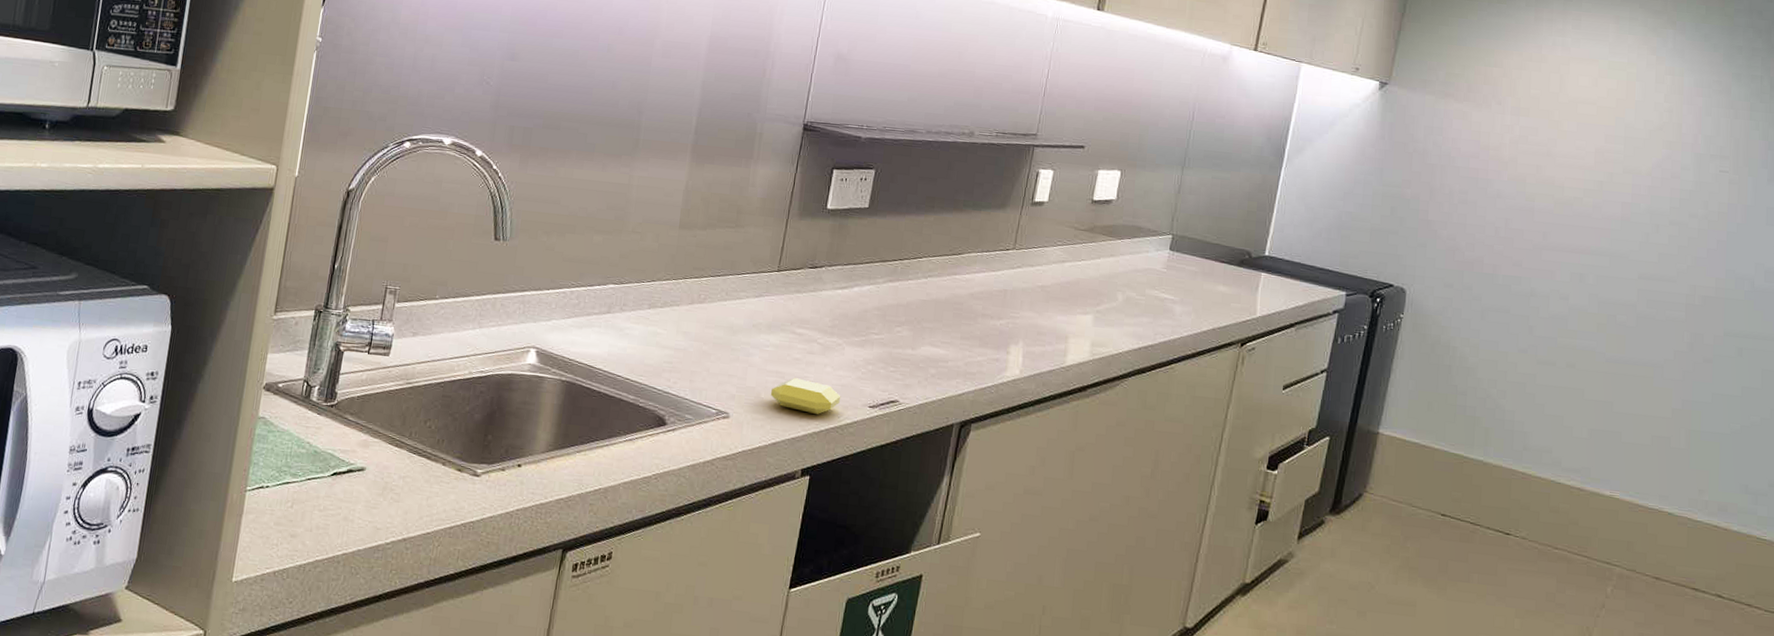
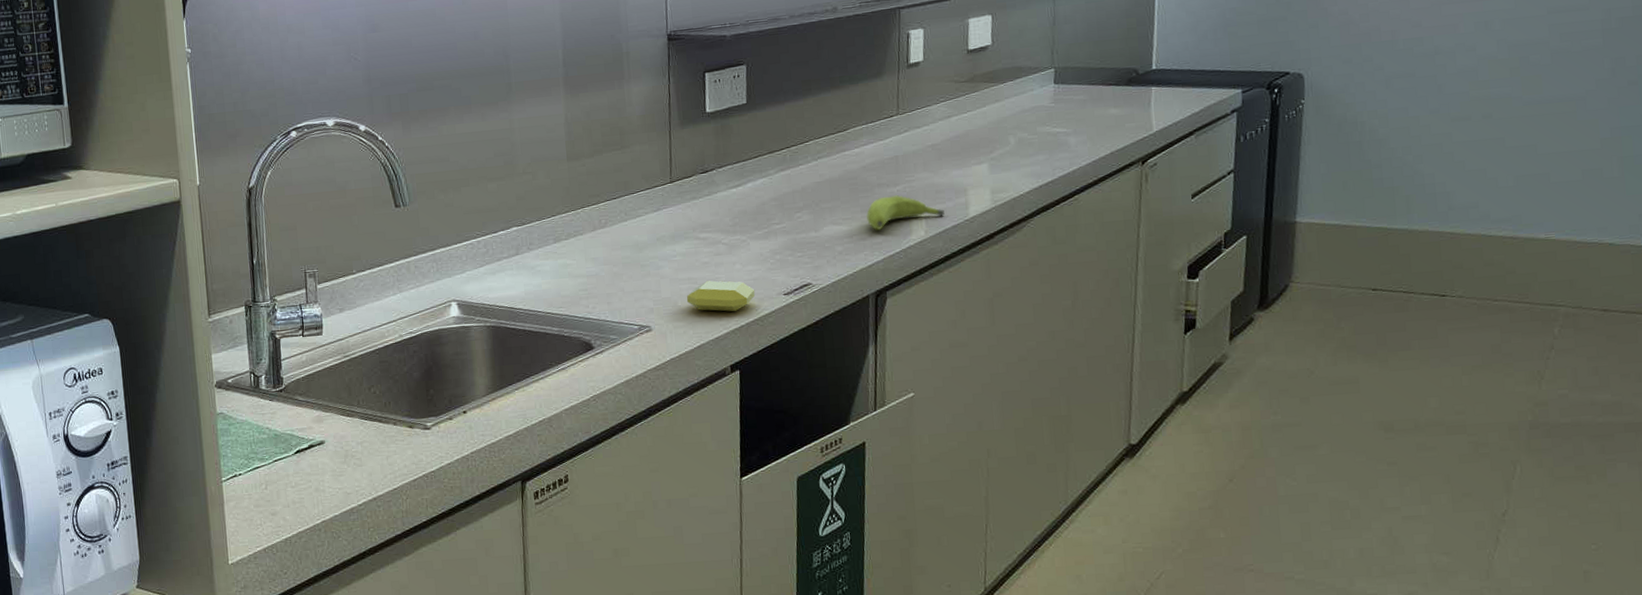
fruit: none [965,327,1042,361] -> present [866,195,945,231]

